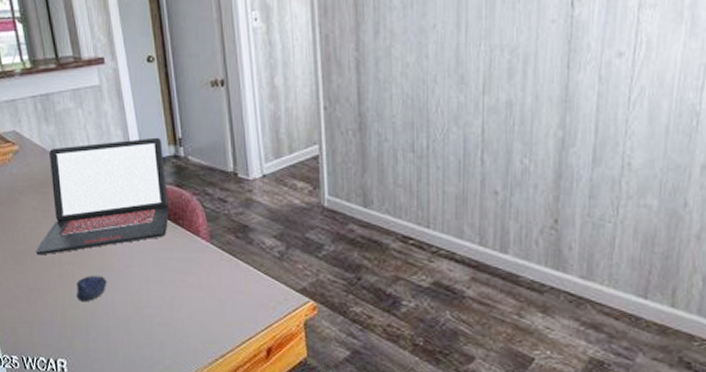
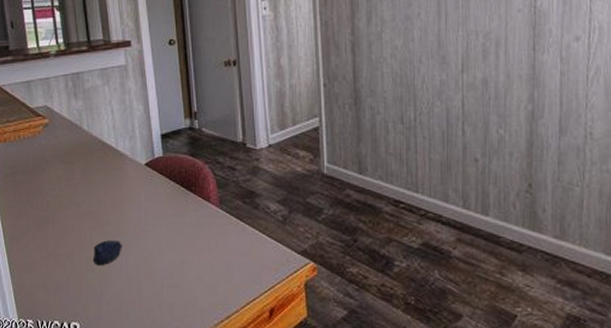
laptop: present [36,137,170,255] -> none [58,111,184,221]

